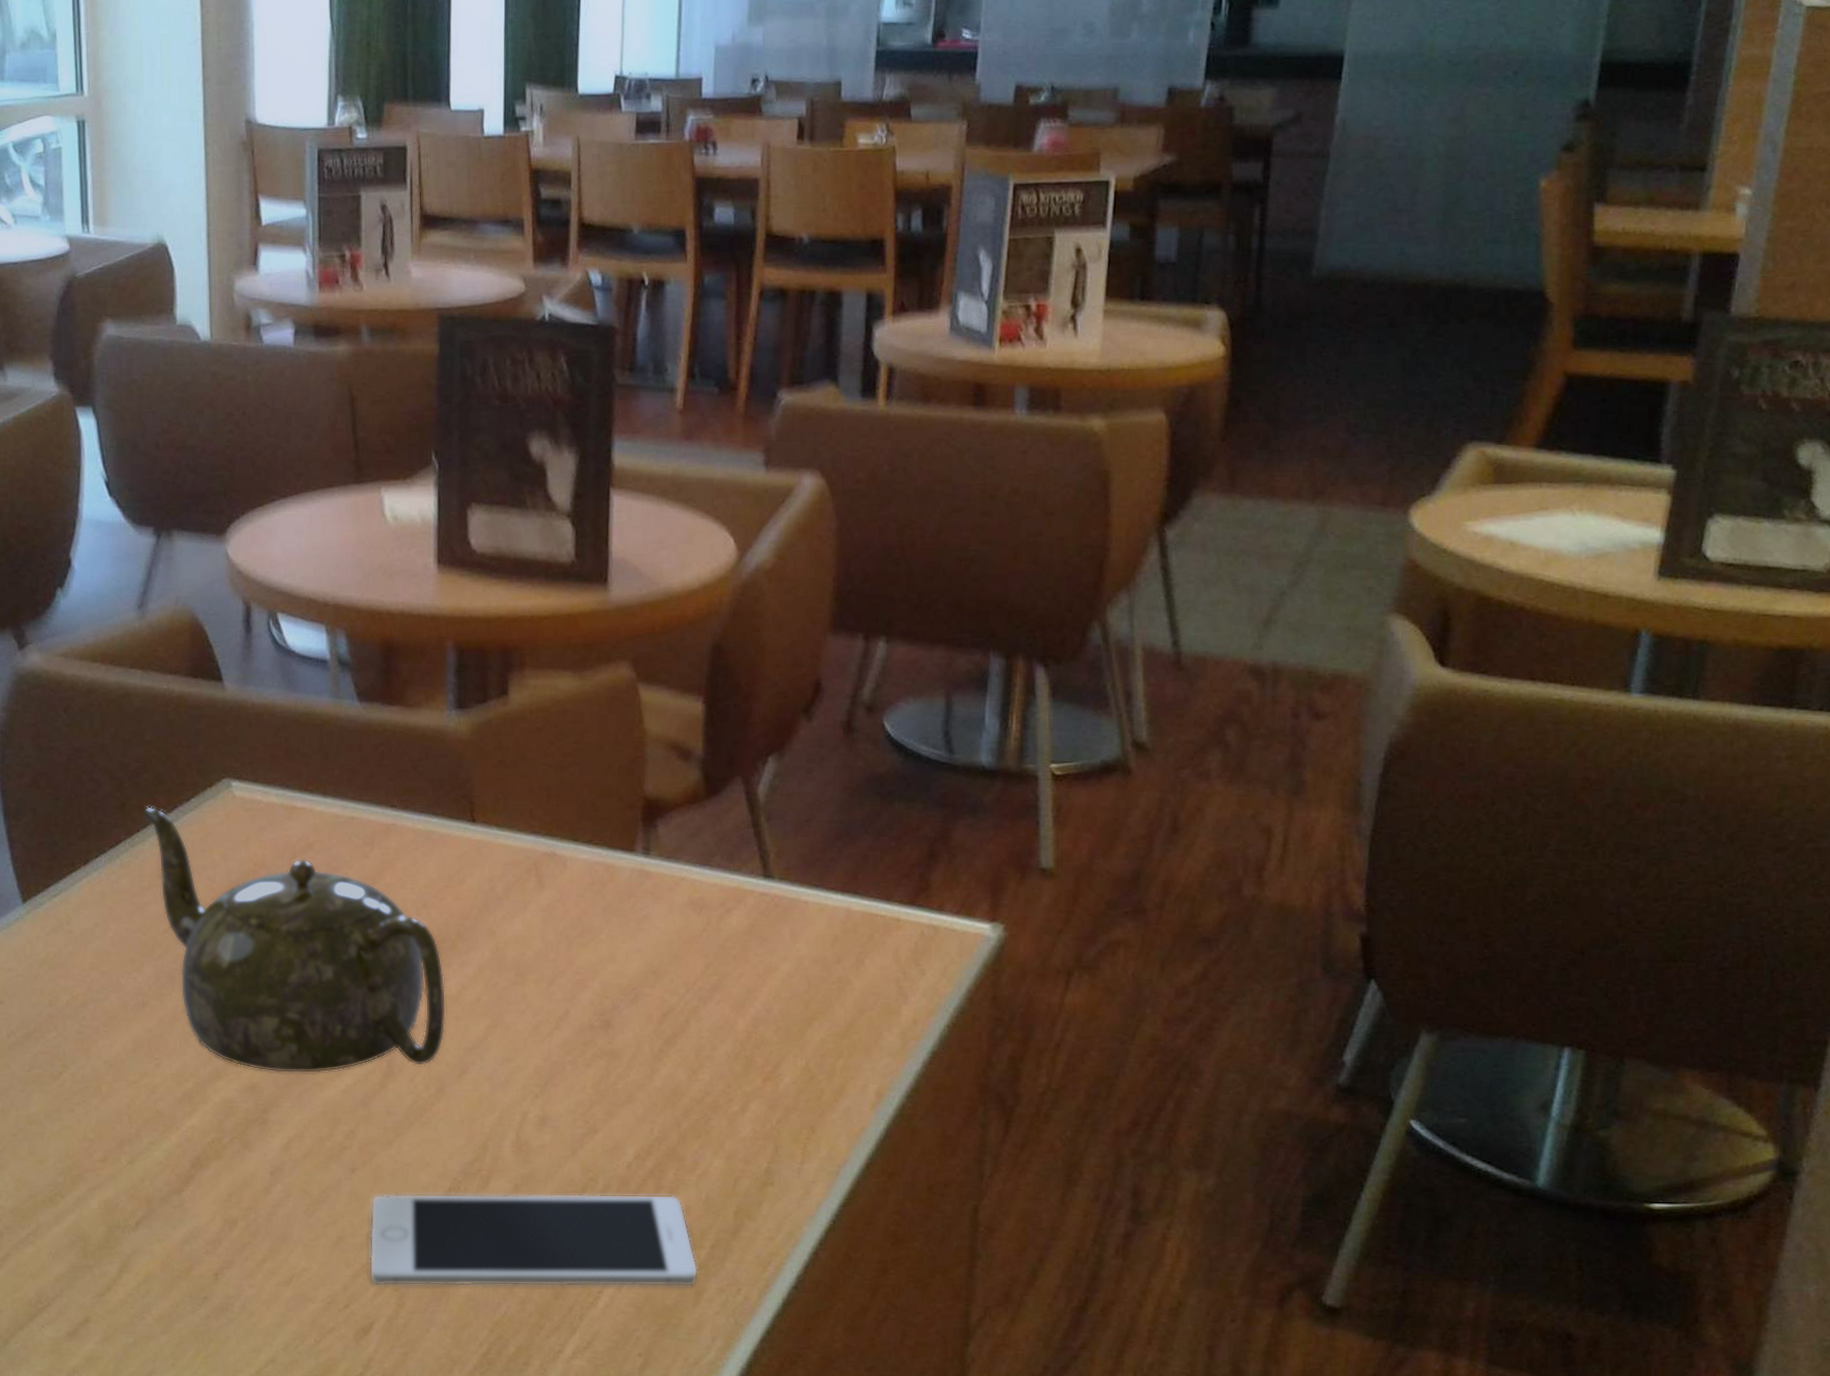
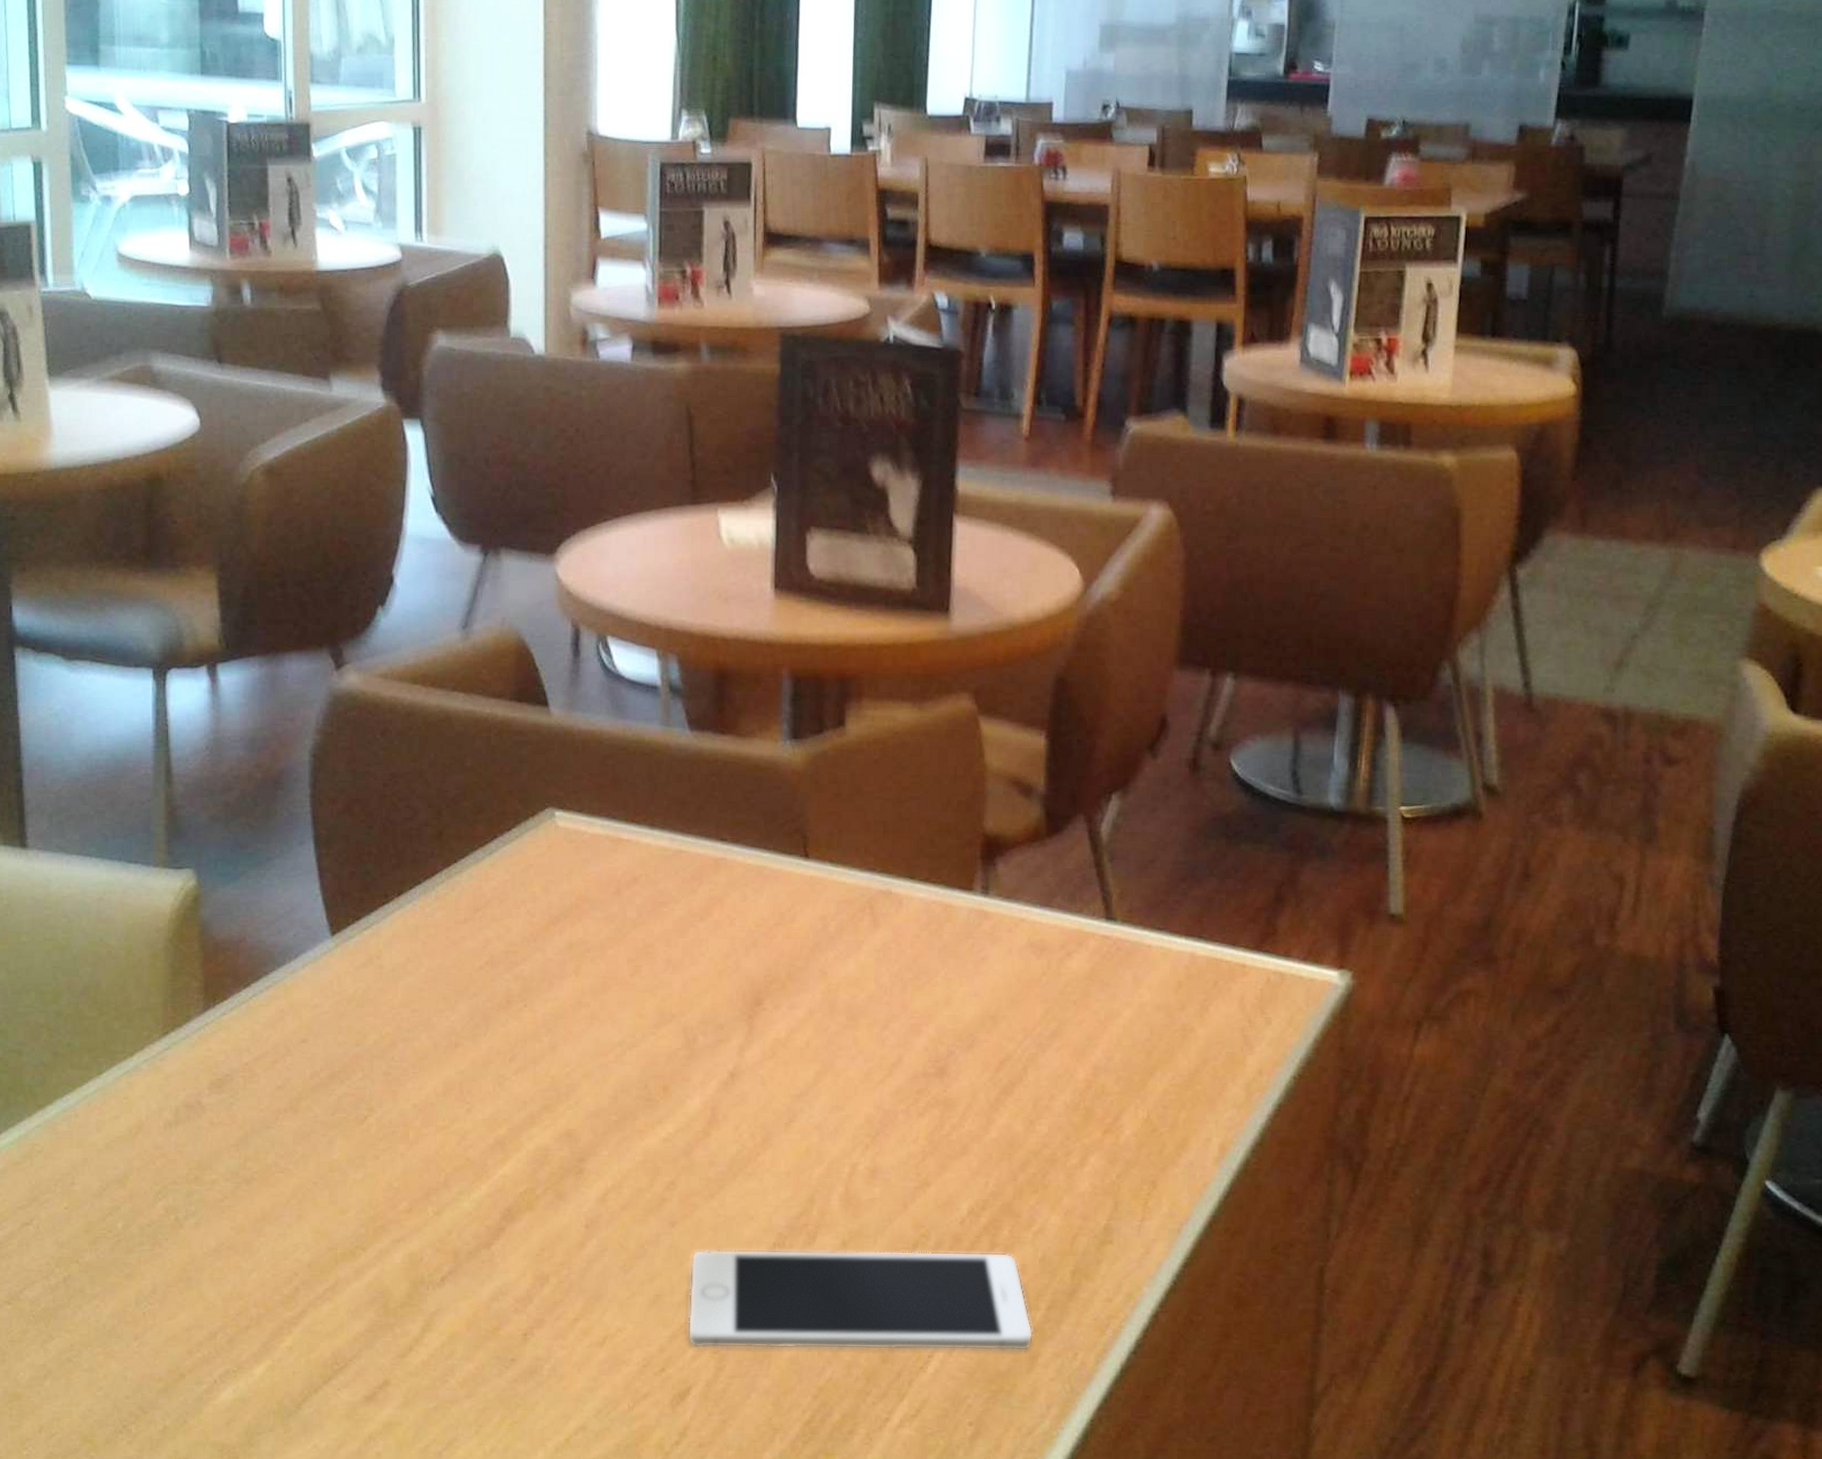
teapot: present [141,806,447,1074] -> none [459,836,775,1121]

